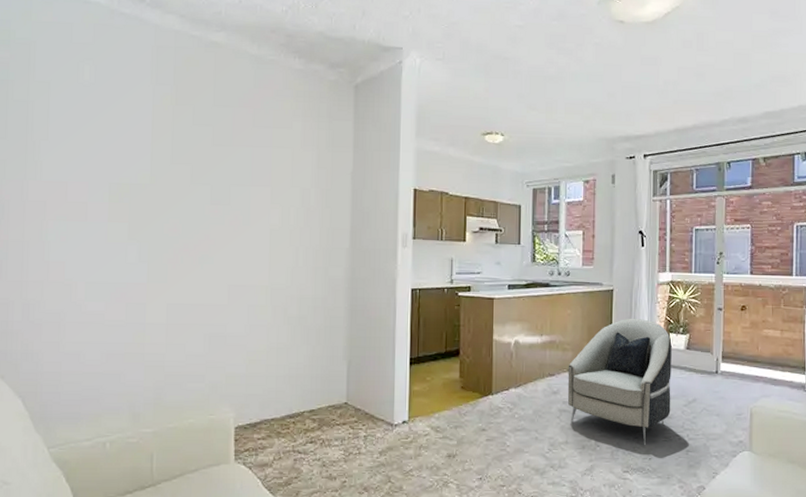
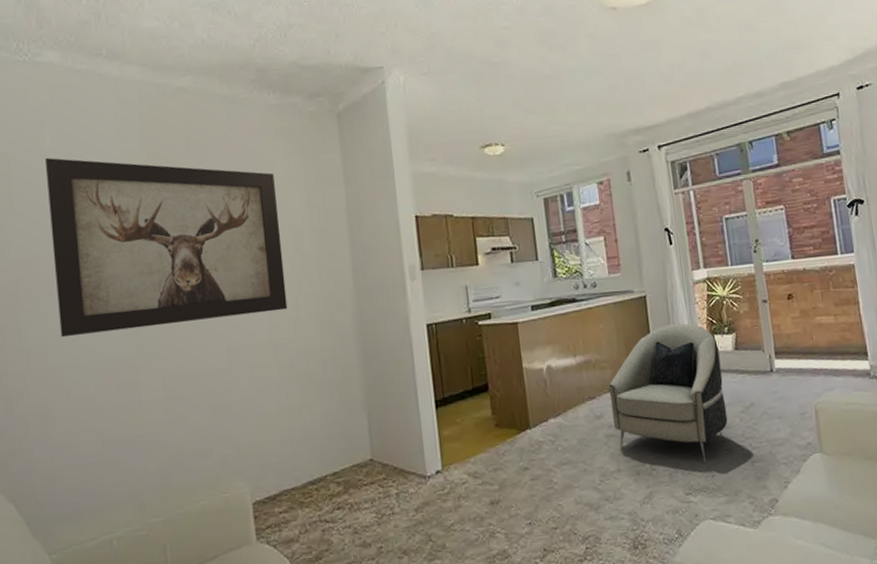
wall art: none [80,91,290,259] -> present [44,158,288,338]

